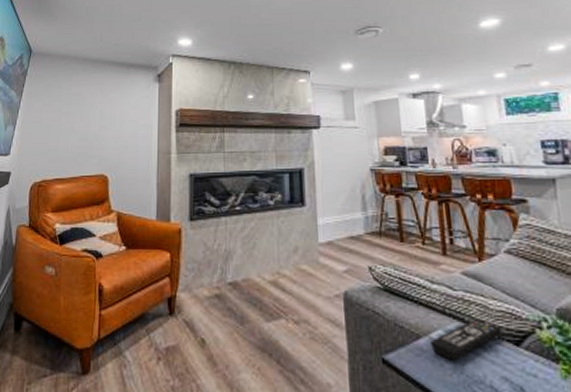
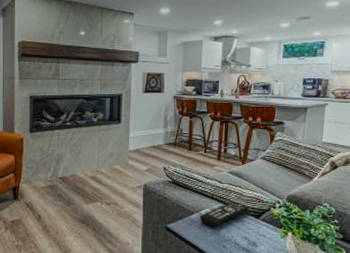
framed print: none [327,139,358,167] -> present [142,72,165,94]

